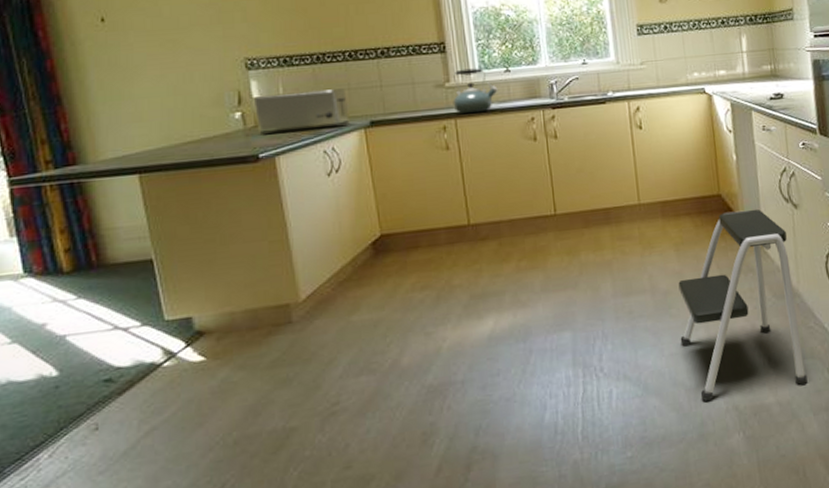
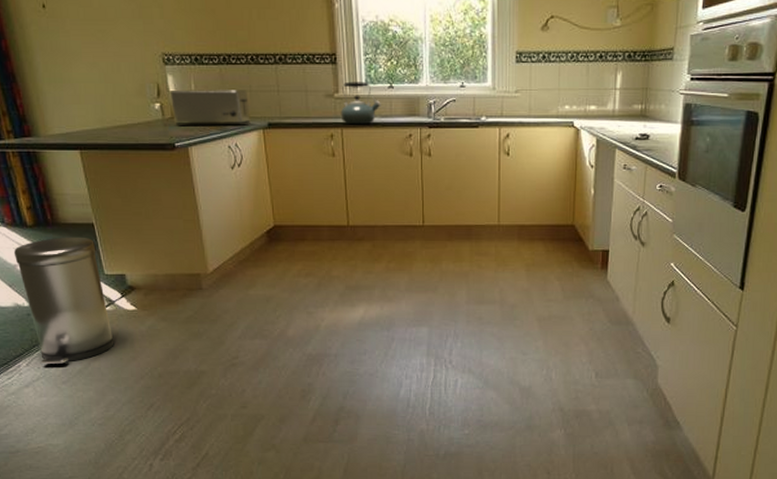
pedal bin: none [43,277,174,451] -> present [14,236,114,364]
step stool: present [678,209,808,401] -> none [520,242,630,400]

